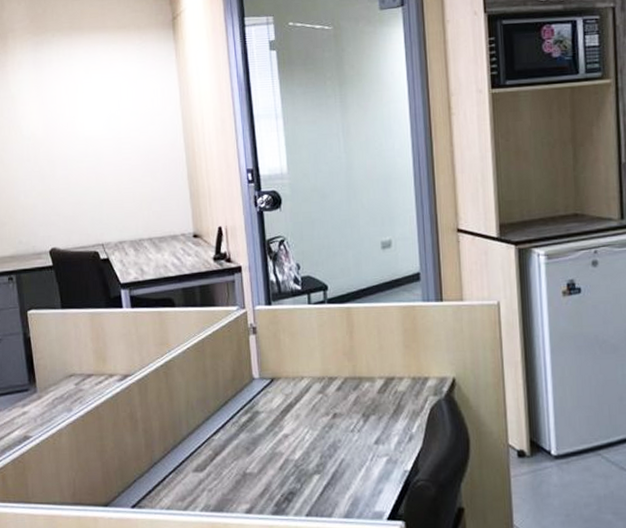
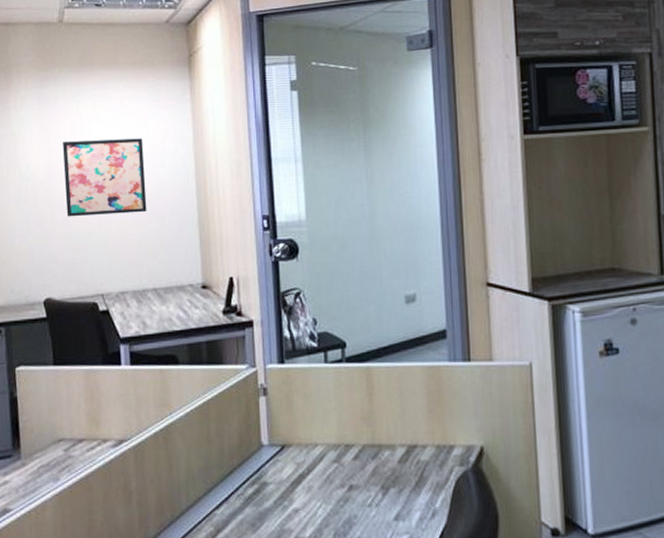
wall art: none [59,98,140,173] -> present [63,138,147,217]

